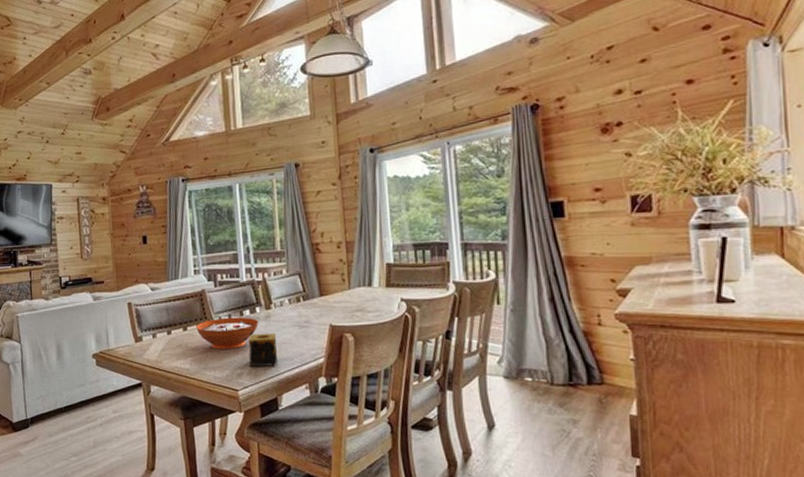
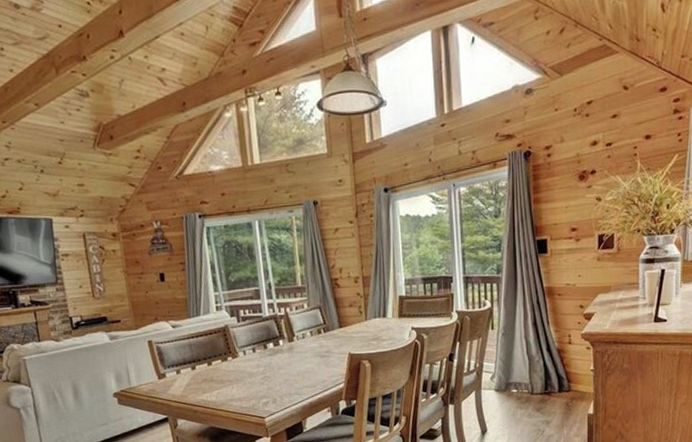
decorative bowl: present [196,317,259,349] -> none [220,350,283,381]
candle: present [248,333,277,366] -> none [272,363,301,395]

